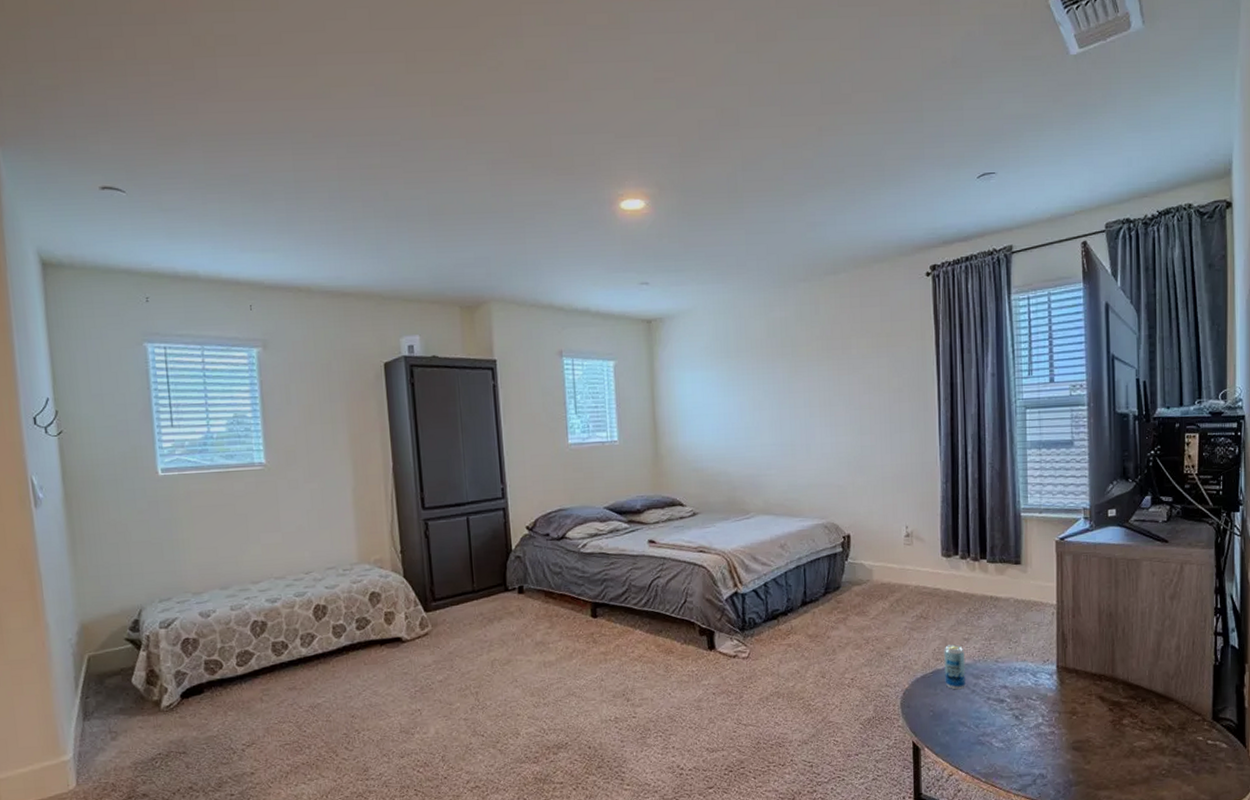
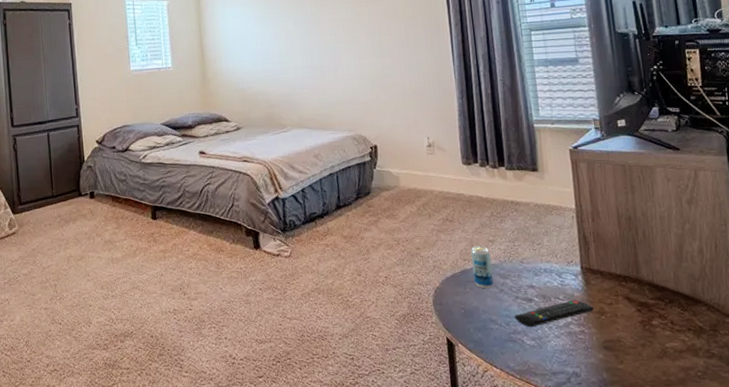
remote control: none [984,699,1066,730] -> present [514,299,594,328]

